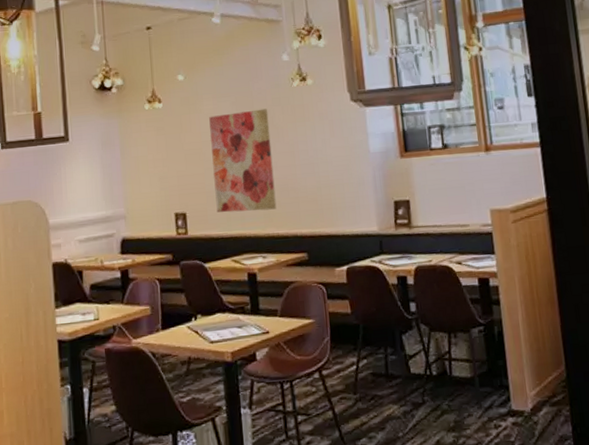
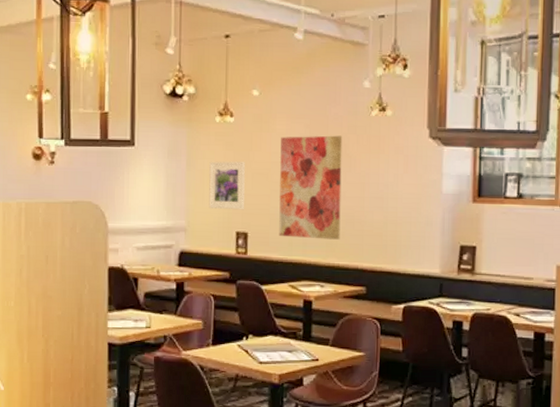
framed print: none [143,144,181,193] -> present [209,161,245,210]

